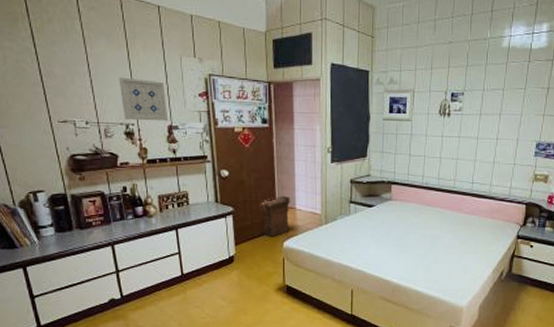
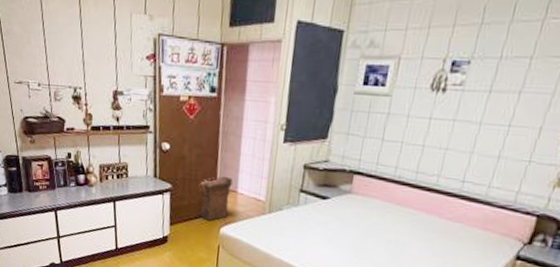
wall art: present [119,77,169,121] -> none [70,37,115,86]

